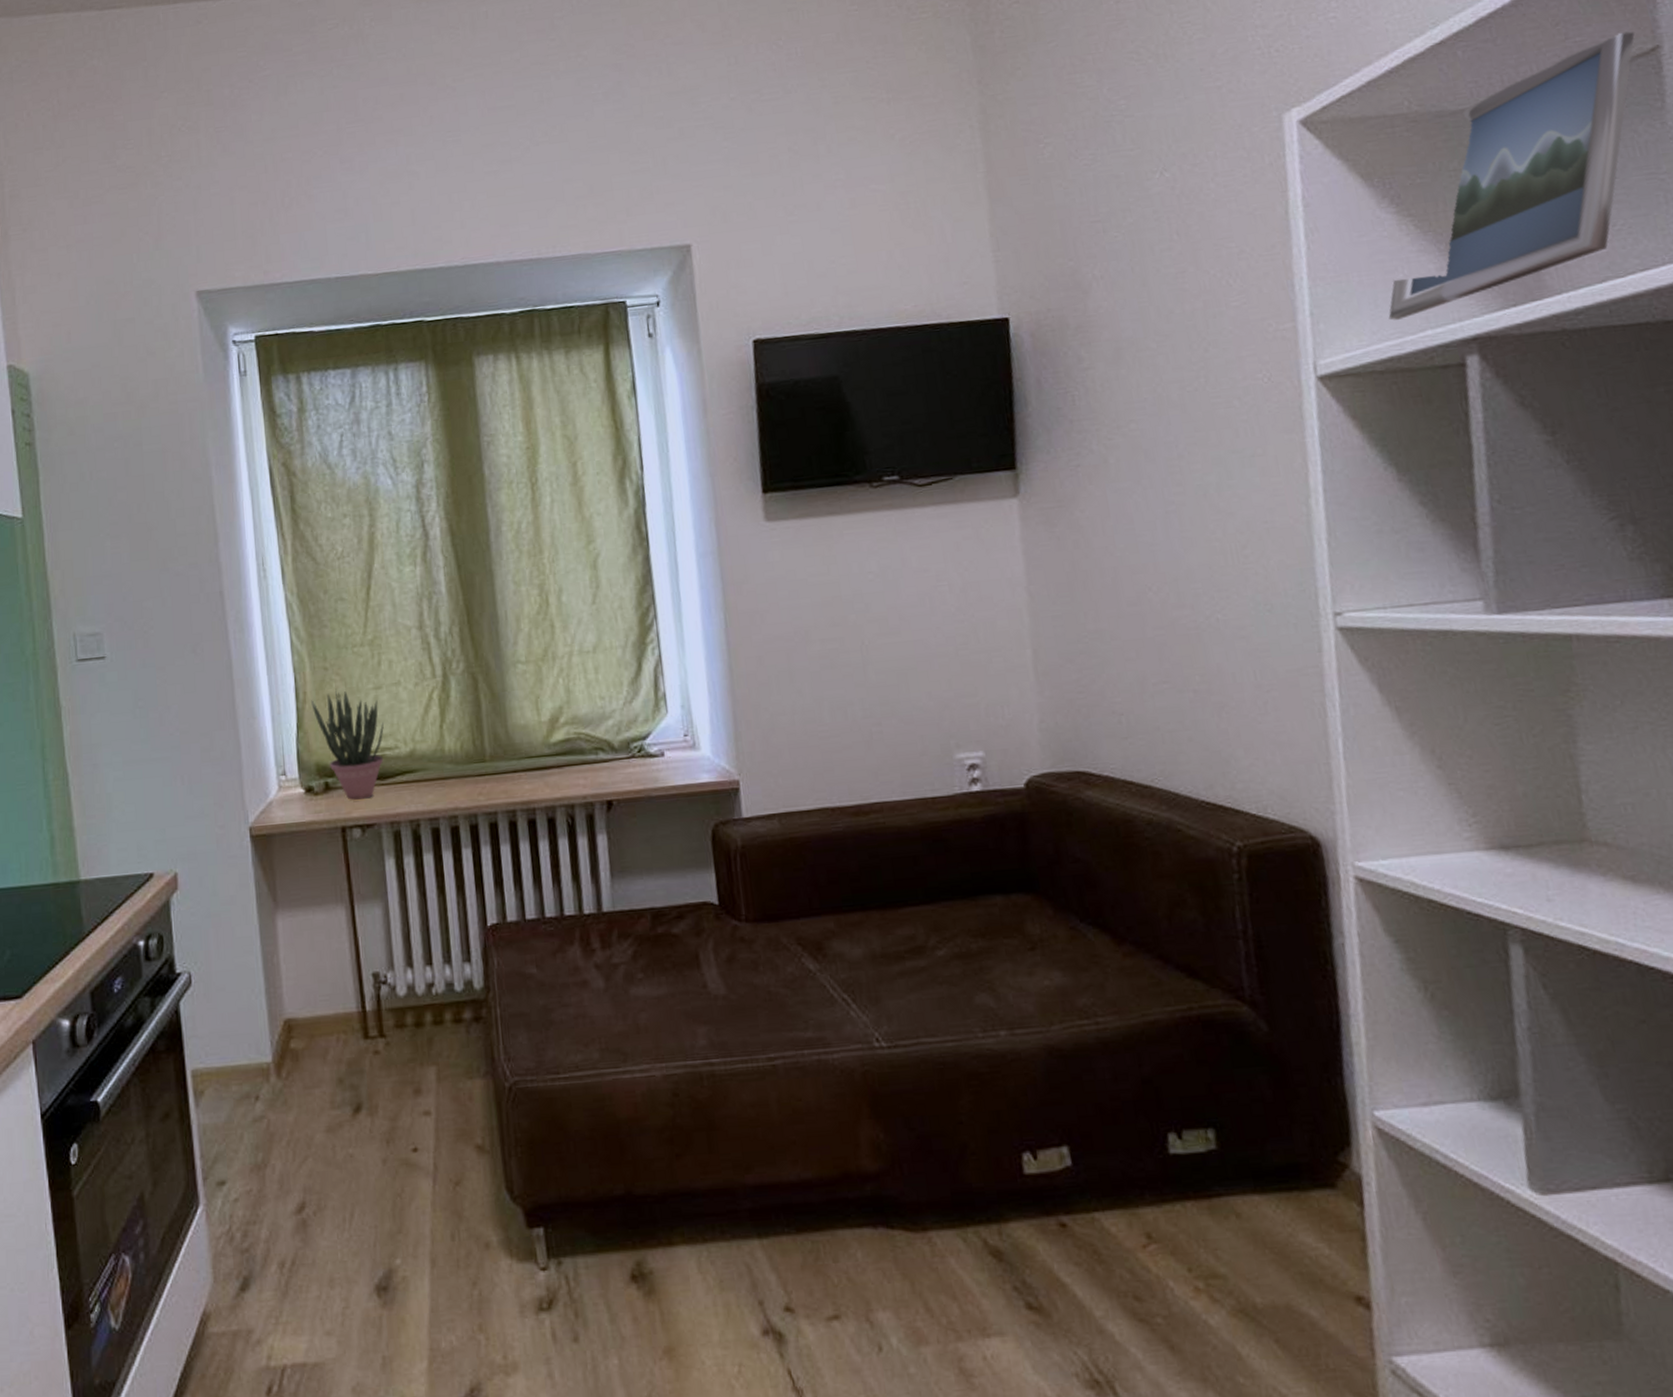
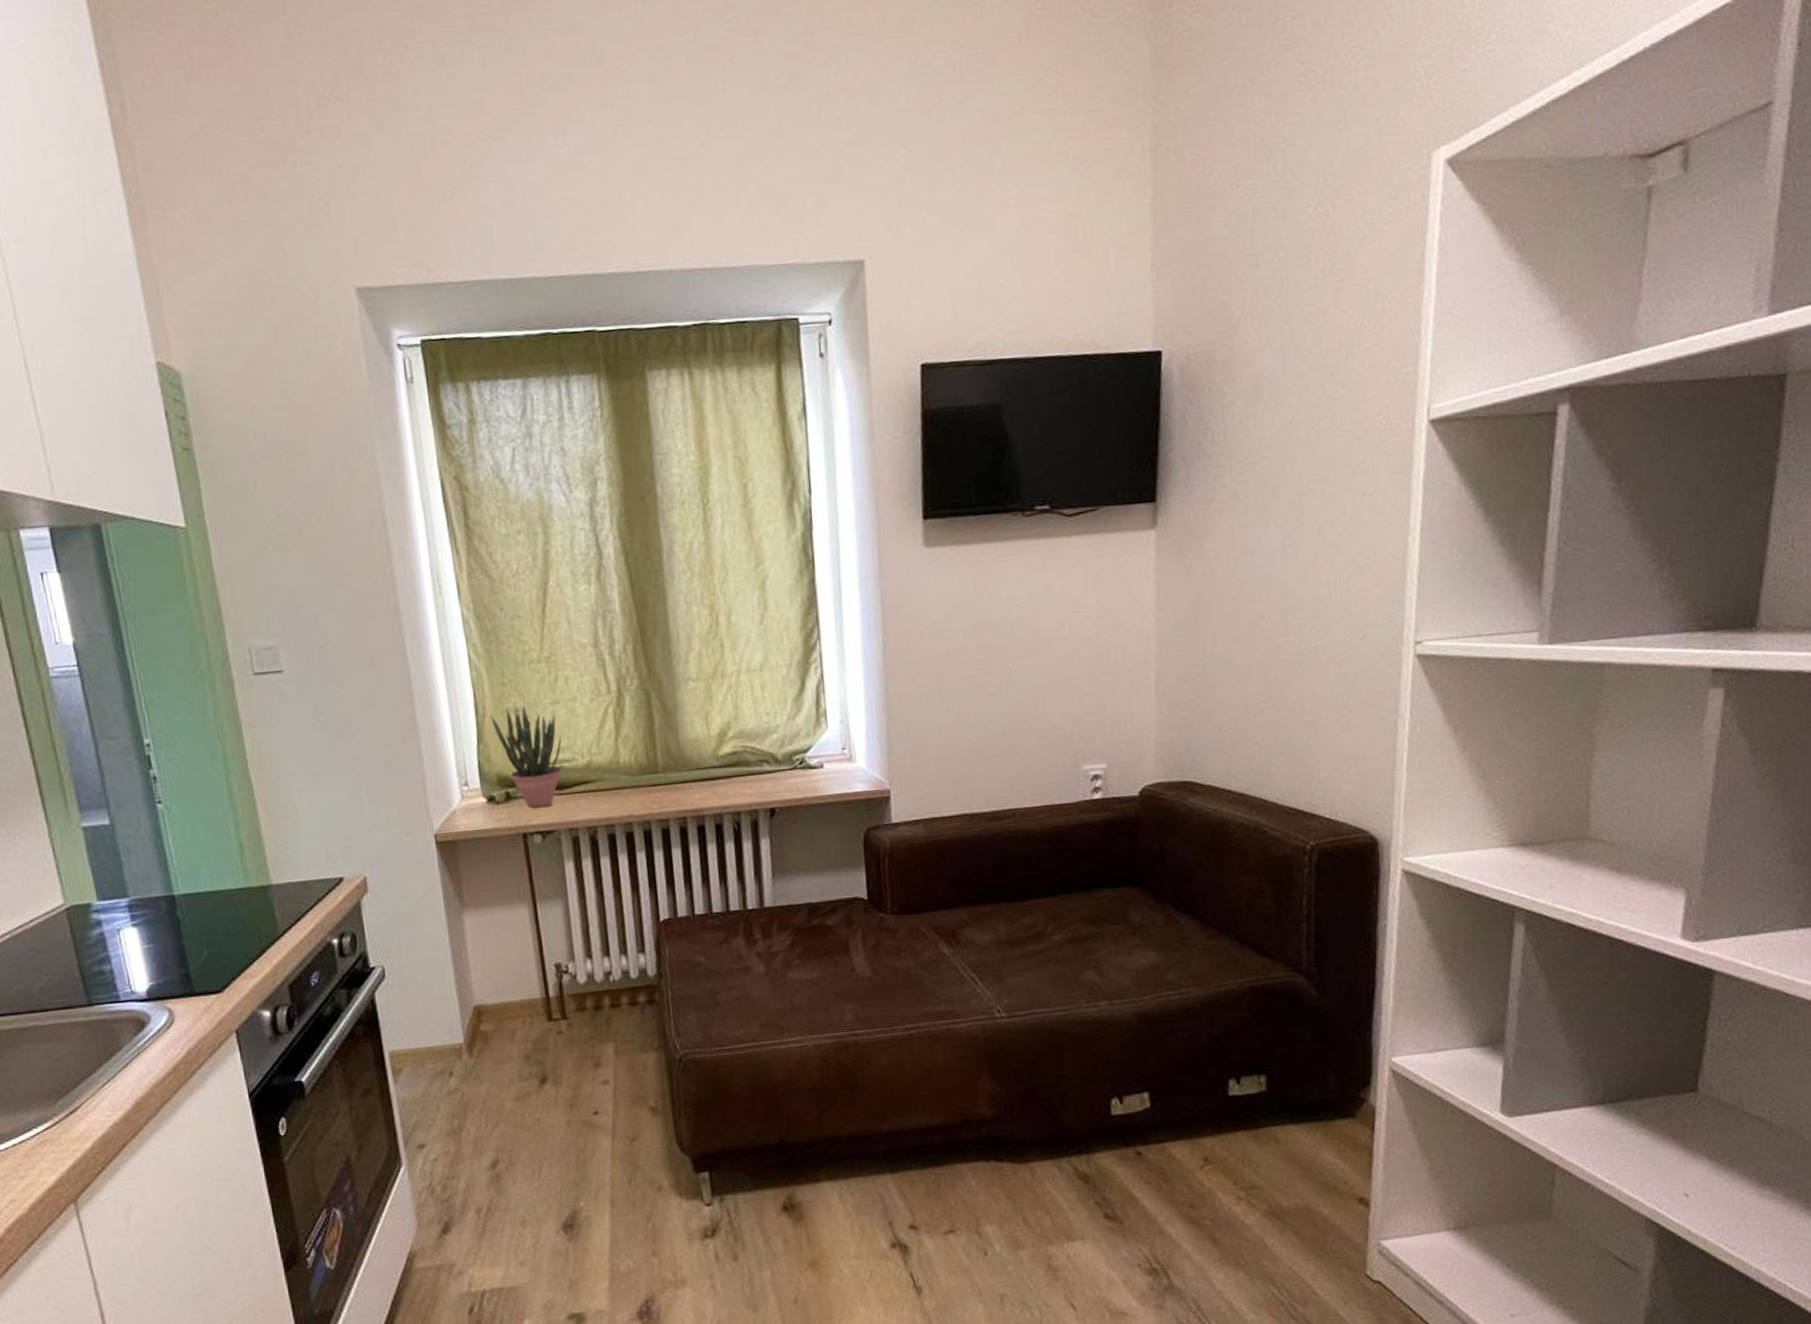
picture frame: present [1388,30,1635,320] -> none [1498,83,1754,368]

